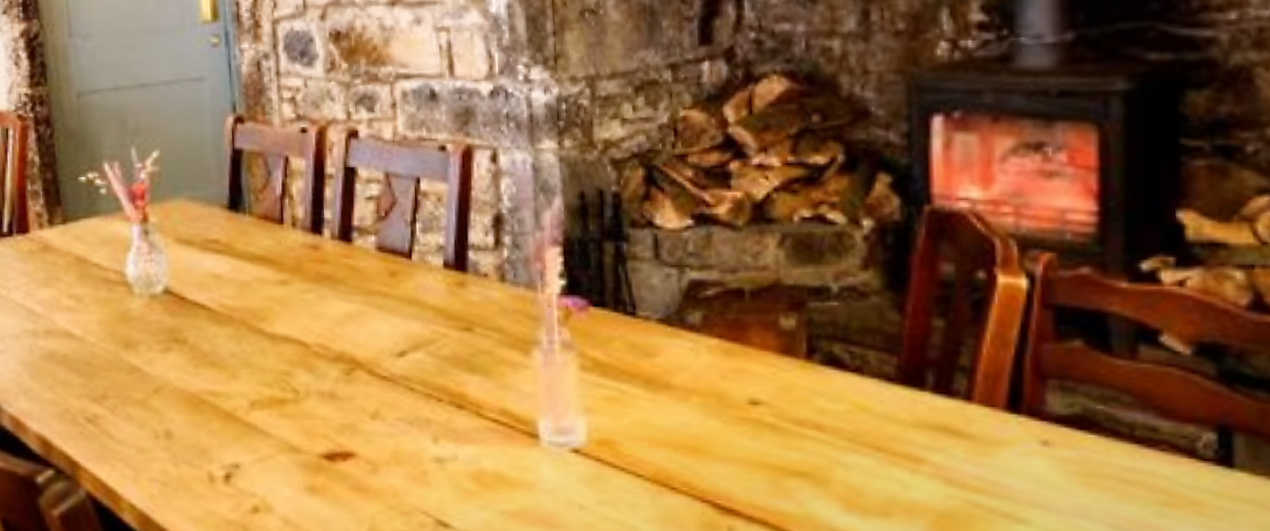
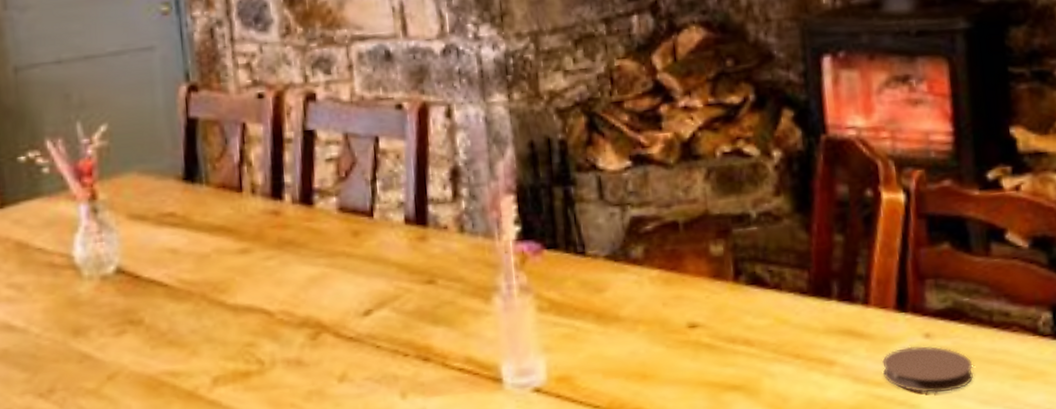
coaster: none [984,453,1104,510] -> present [882,346,974,393]

